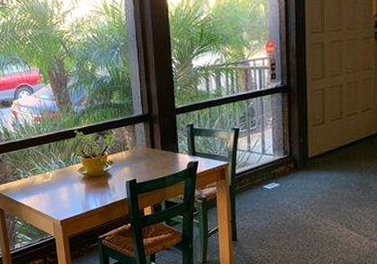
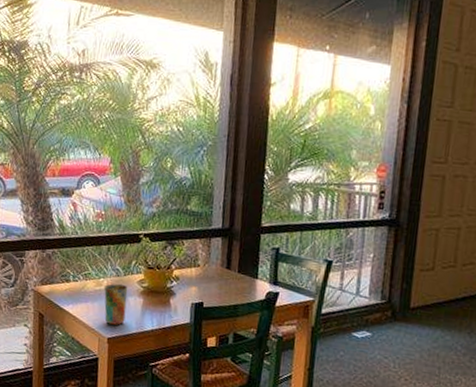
cup: none [51,175,73,209] -> present [104,283,128,325]

